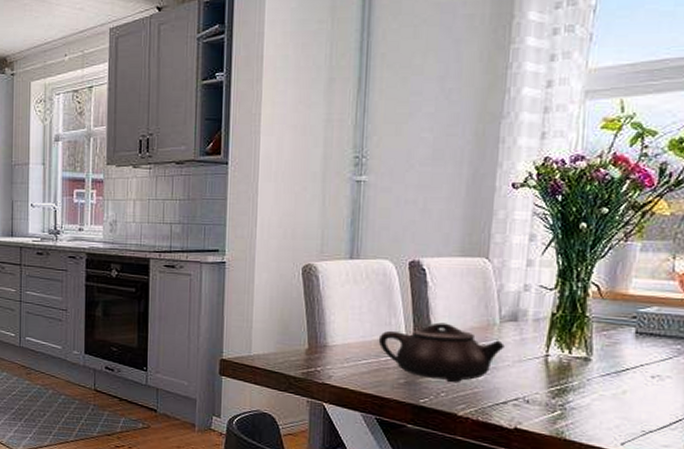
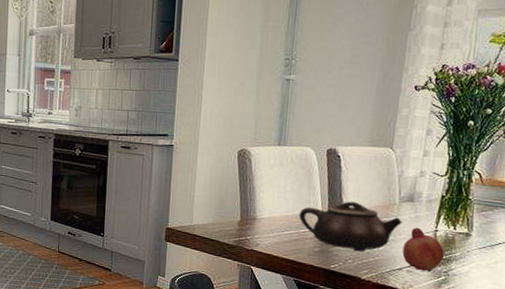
fruit: none [507,352,560,405] -> present [402,227,445,272]

